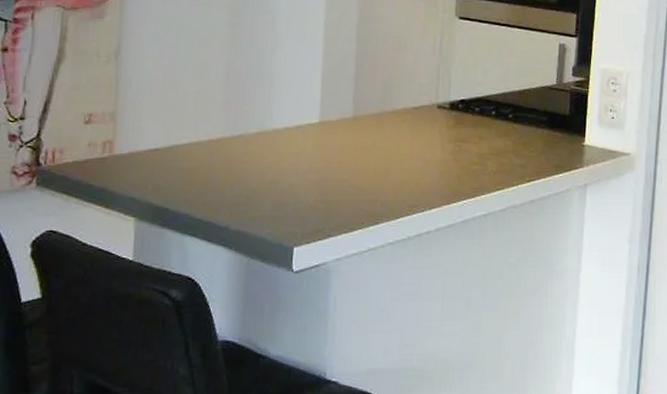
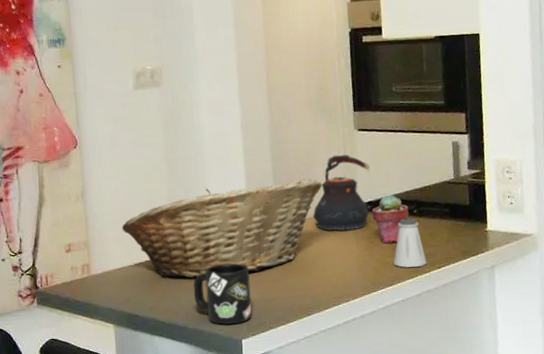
fruit basket: none [162,65,412,169] -> present [122,178,323,278]
mug: none [241,155,313,228] -> present [193,263,252,325]
teapot: none [395,43,467,131] -> present [312,154,370,231]
potted succulent: none [463,94,503,149] -> present [372,194,409,244]
saltshaker: none [480,123,517,178] -> present [393,218,427,268]

